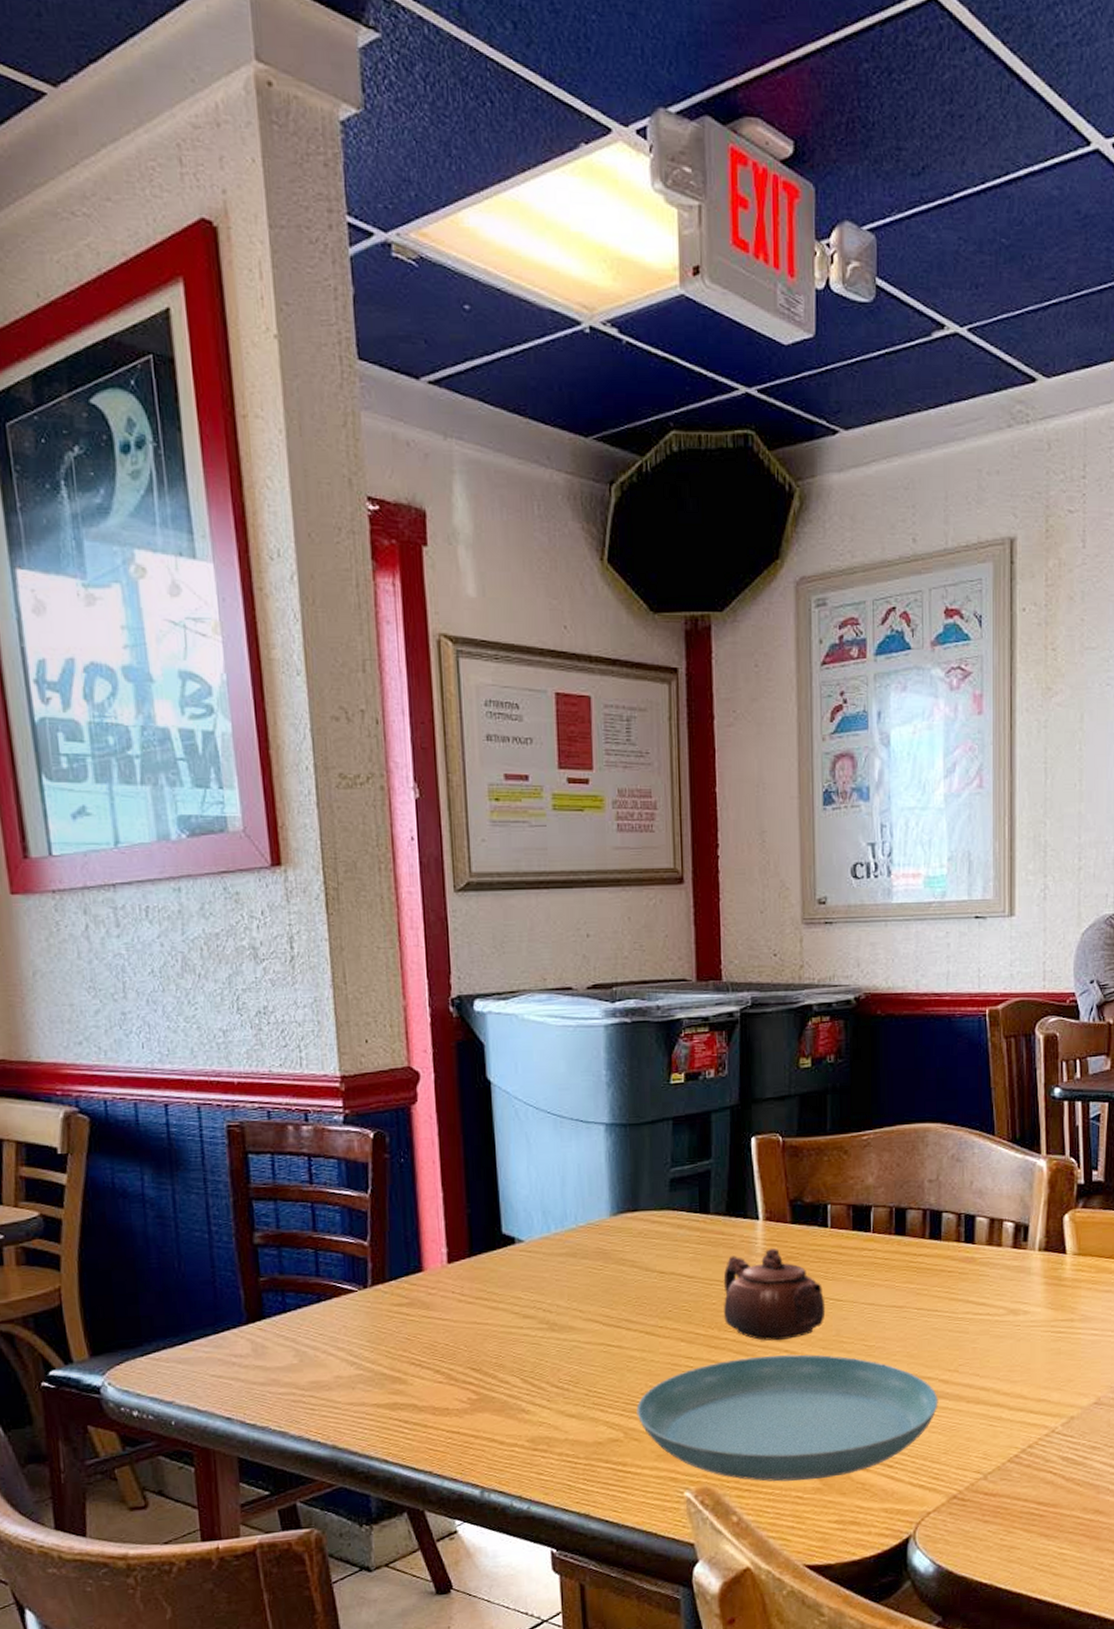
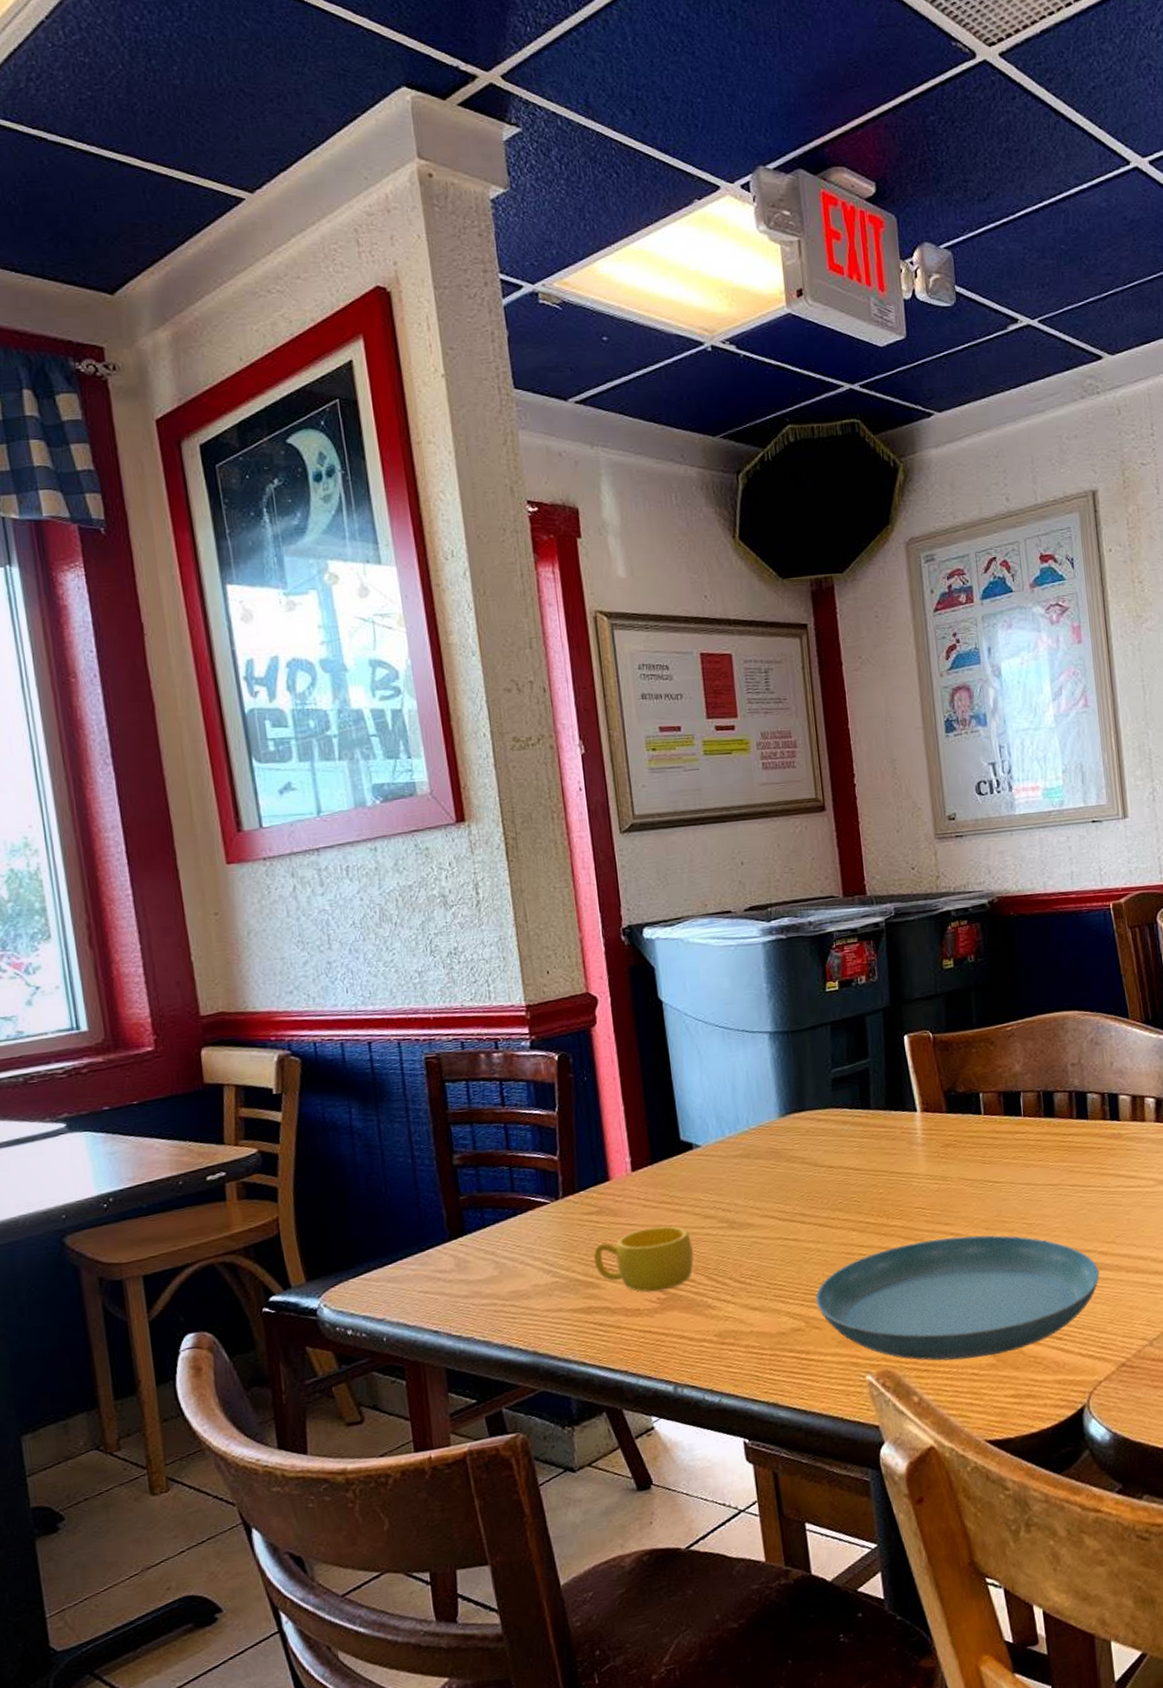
cup: none [401,1323,510,1392] -> present [593,1226,694,1292]
teapot: present [723,1248,826,1341] -> none [888,1137,986,1226]

